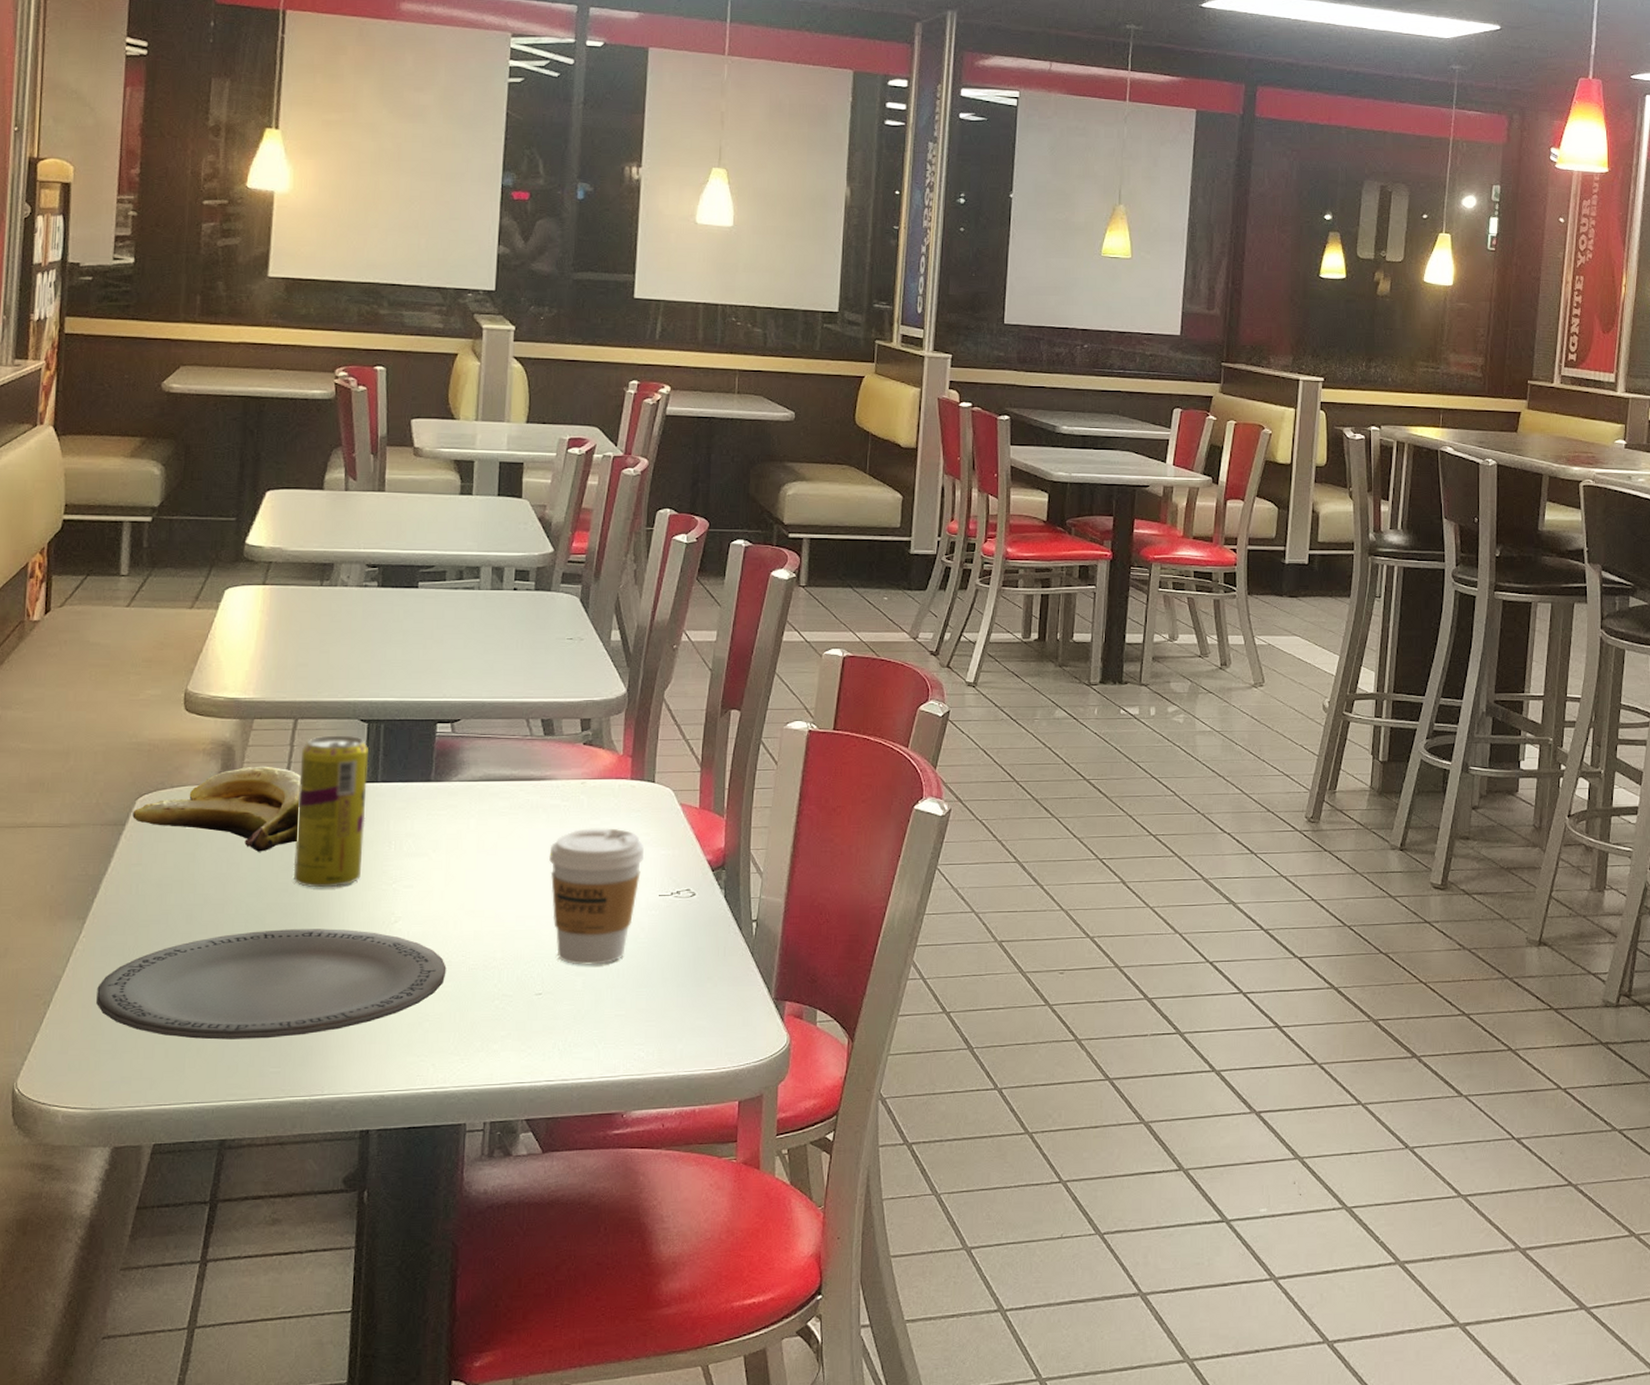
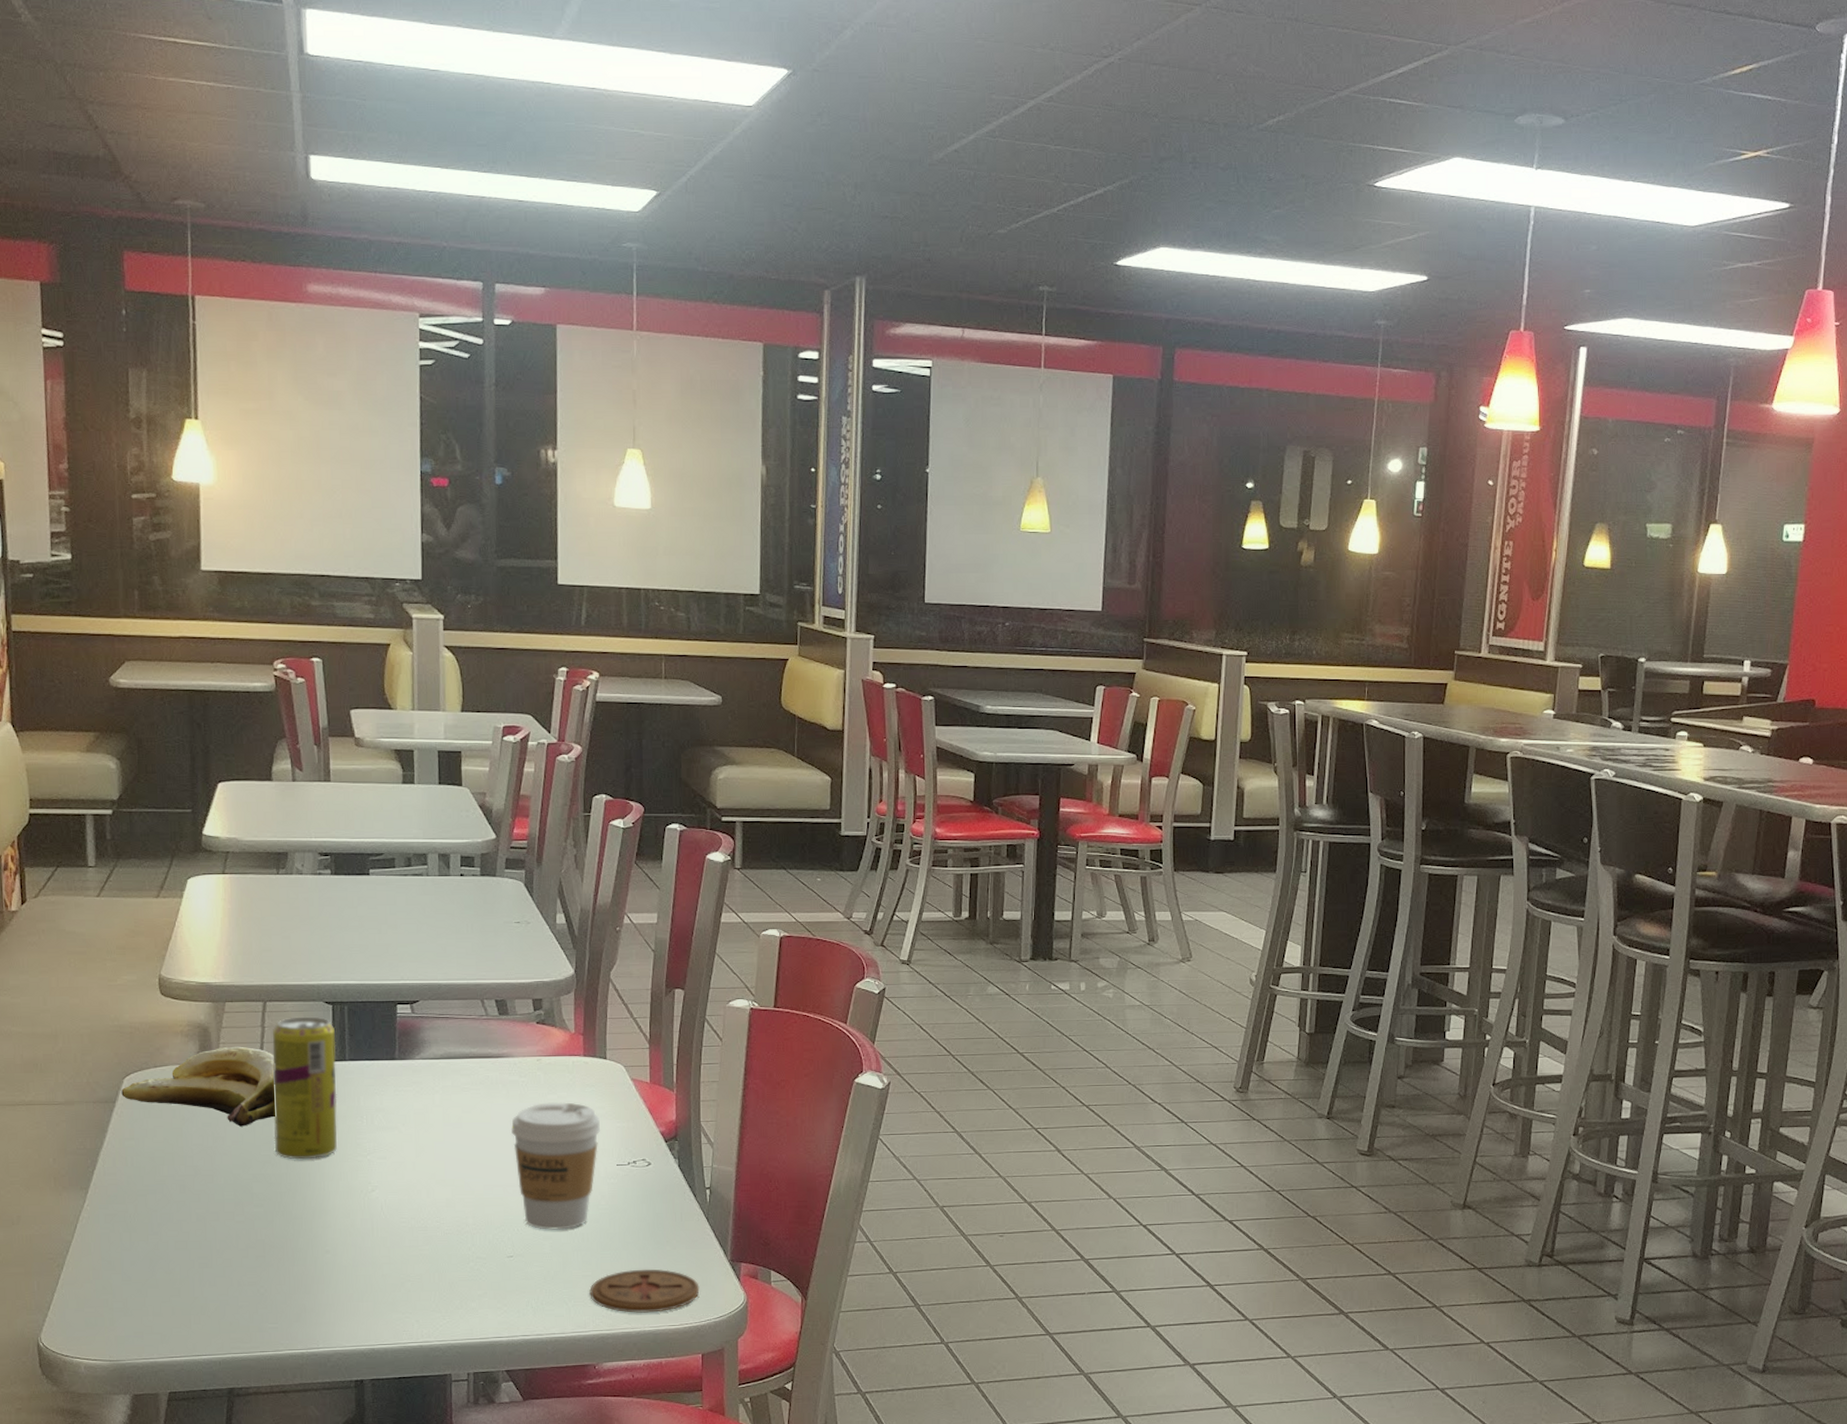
plate: present [96,929,447,1040] -> none [105,1197,423,1299]
coaster: none [622,1008,740,1056] -> present [589,1269,700,1313]

